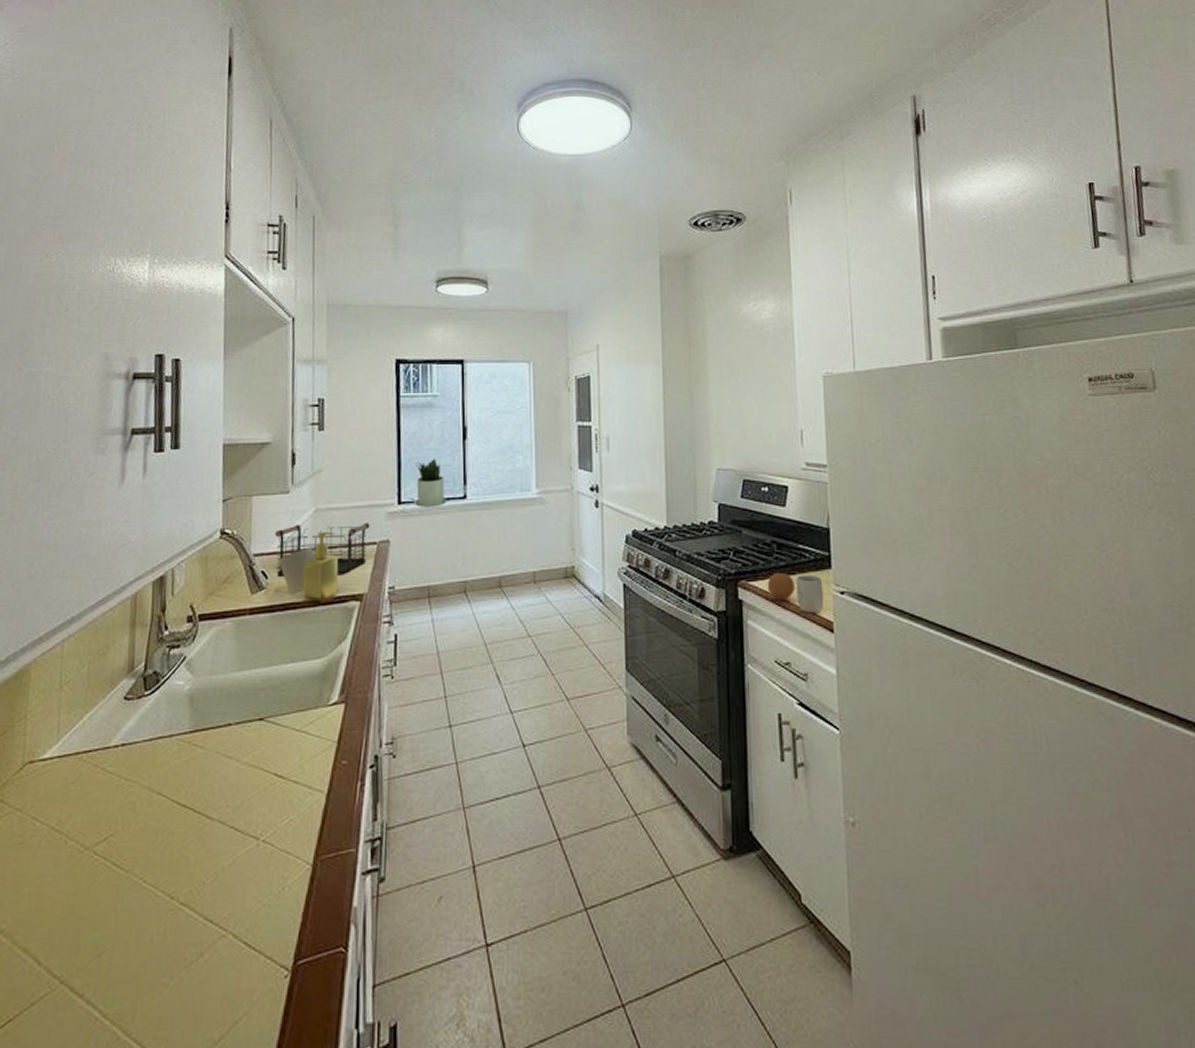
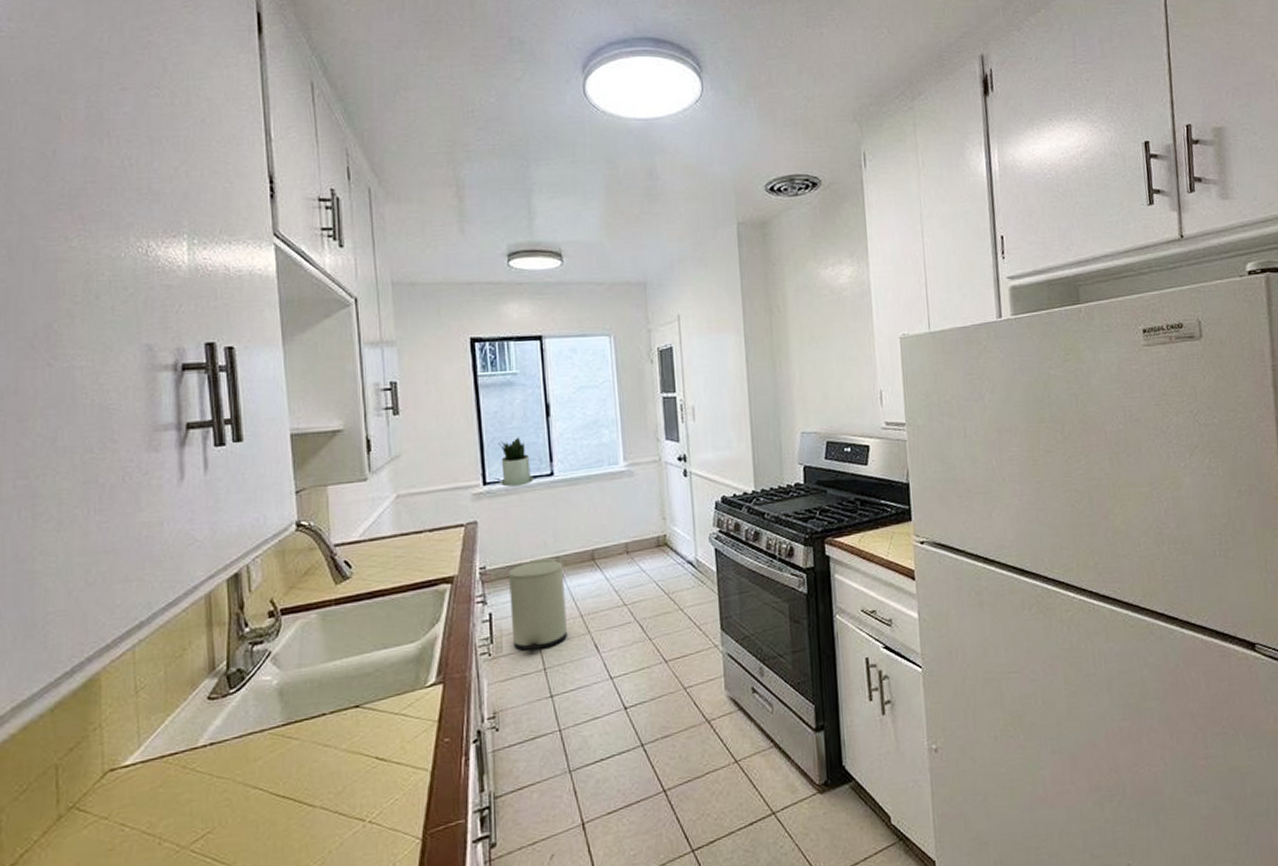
dish rack: present [274,523,370,578] -> none [354,506,456,567]
canister: present [278,545,316,595] -> none [362,533,401,583]
soap dispenser: present [303,531,339,604] -> none [388,516,427,590]
pedal bin: none [415,583,471,676] -> present [509,558,567,651]
fruit: present [767,572,795,600] -> none [852,527,878,554]
mug: present [795,574,824,614] -> none [878,527,906,564]

